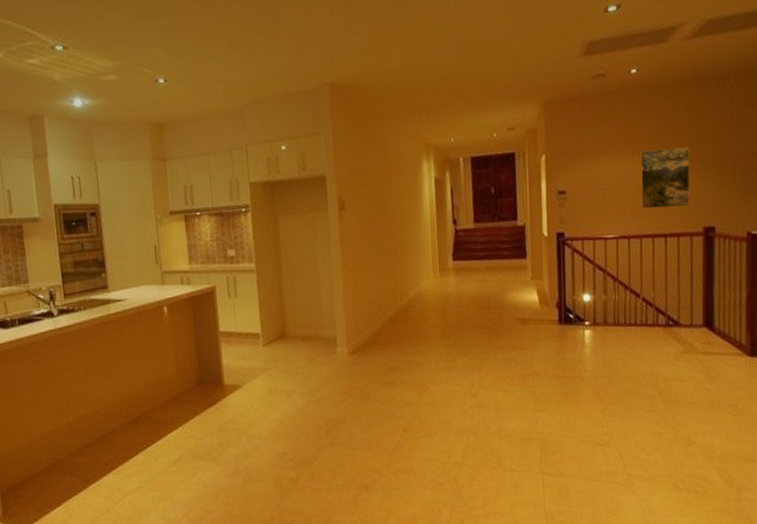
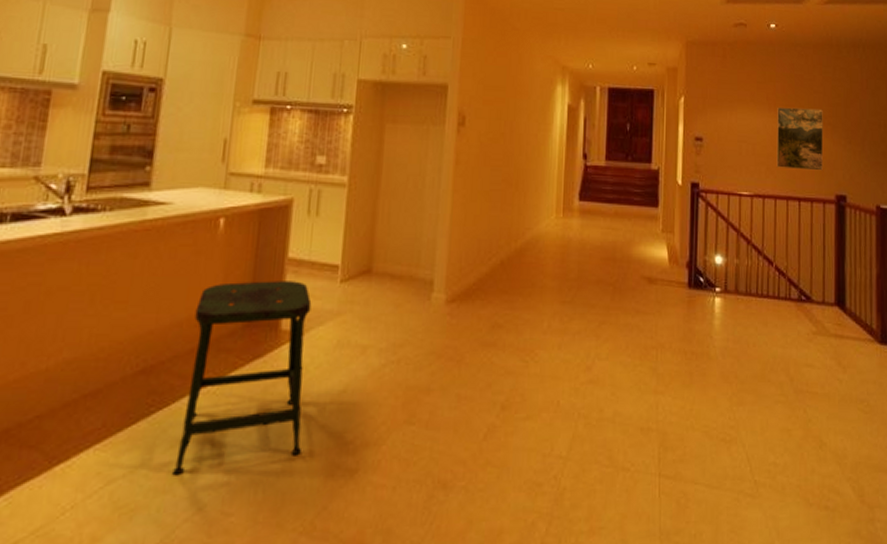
stool: none [160,348,256,489] -> present [172,281,312,476]

